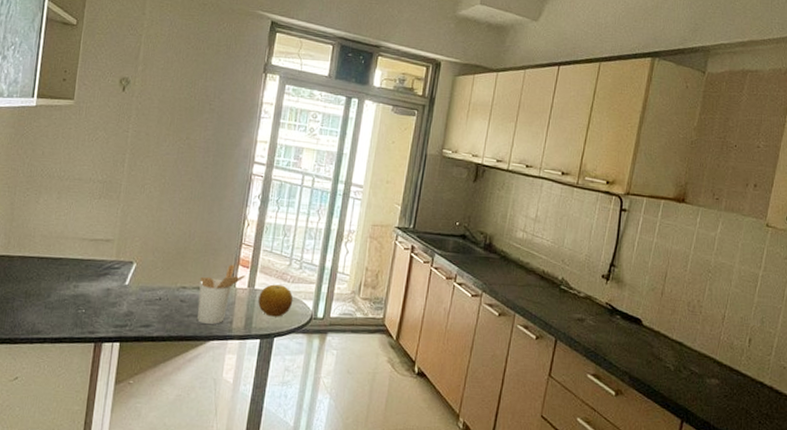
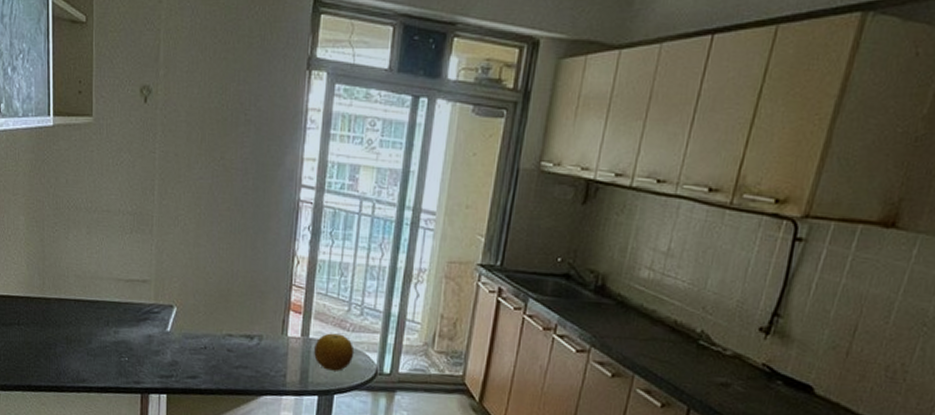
utensil holder: present [196,264,246,324] -> none [246,309,298,377]

